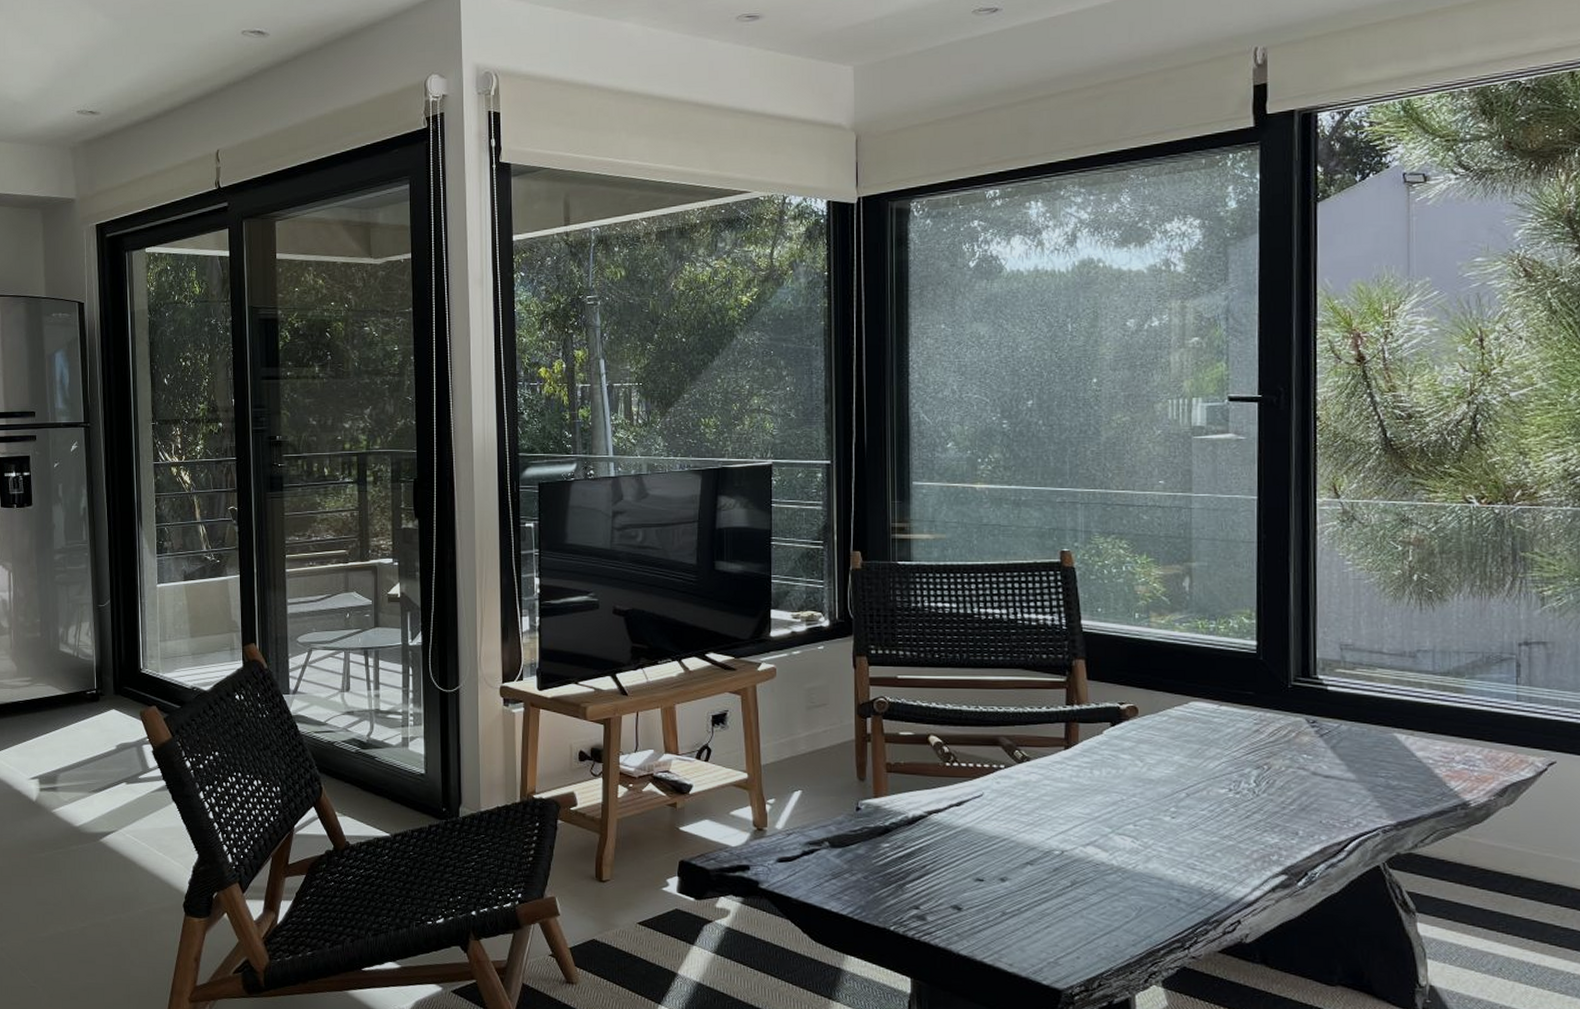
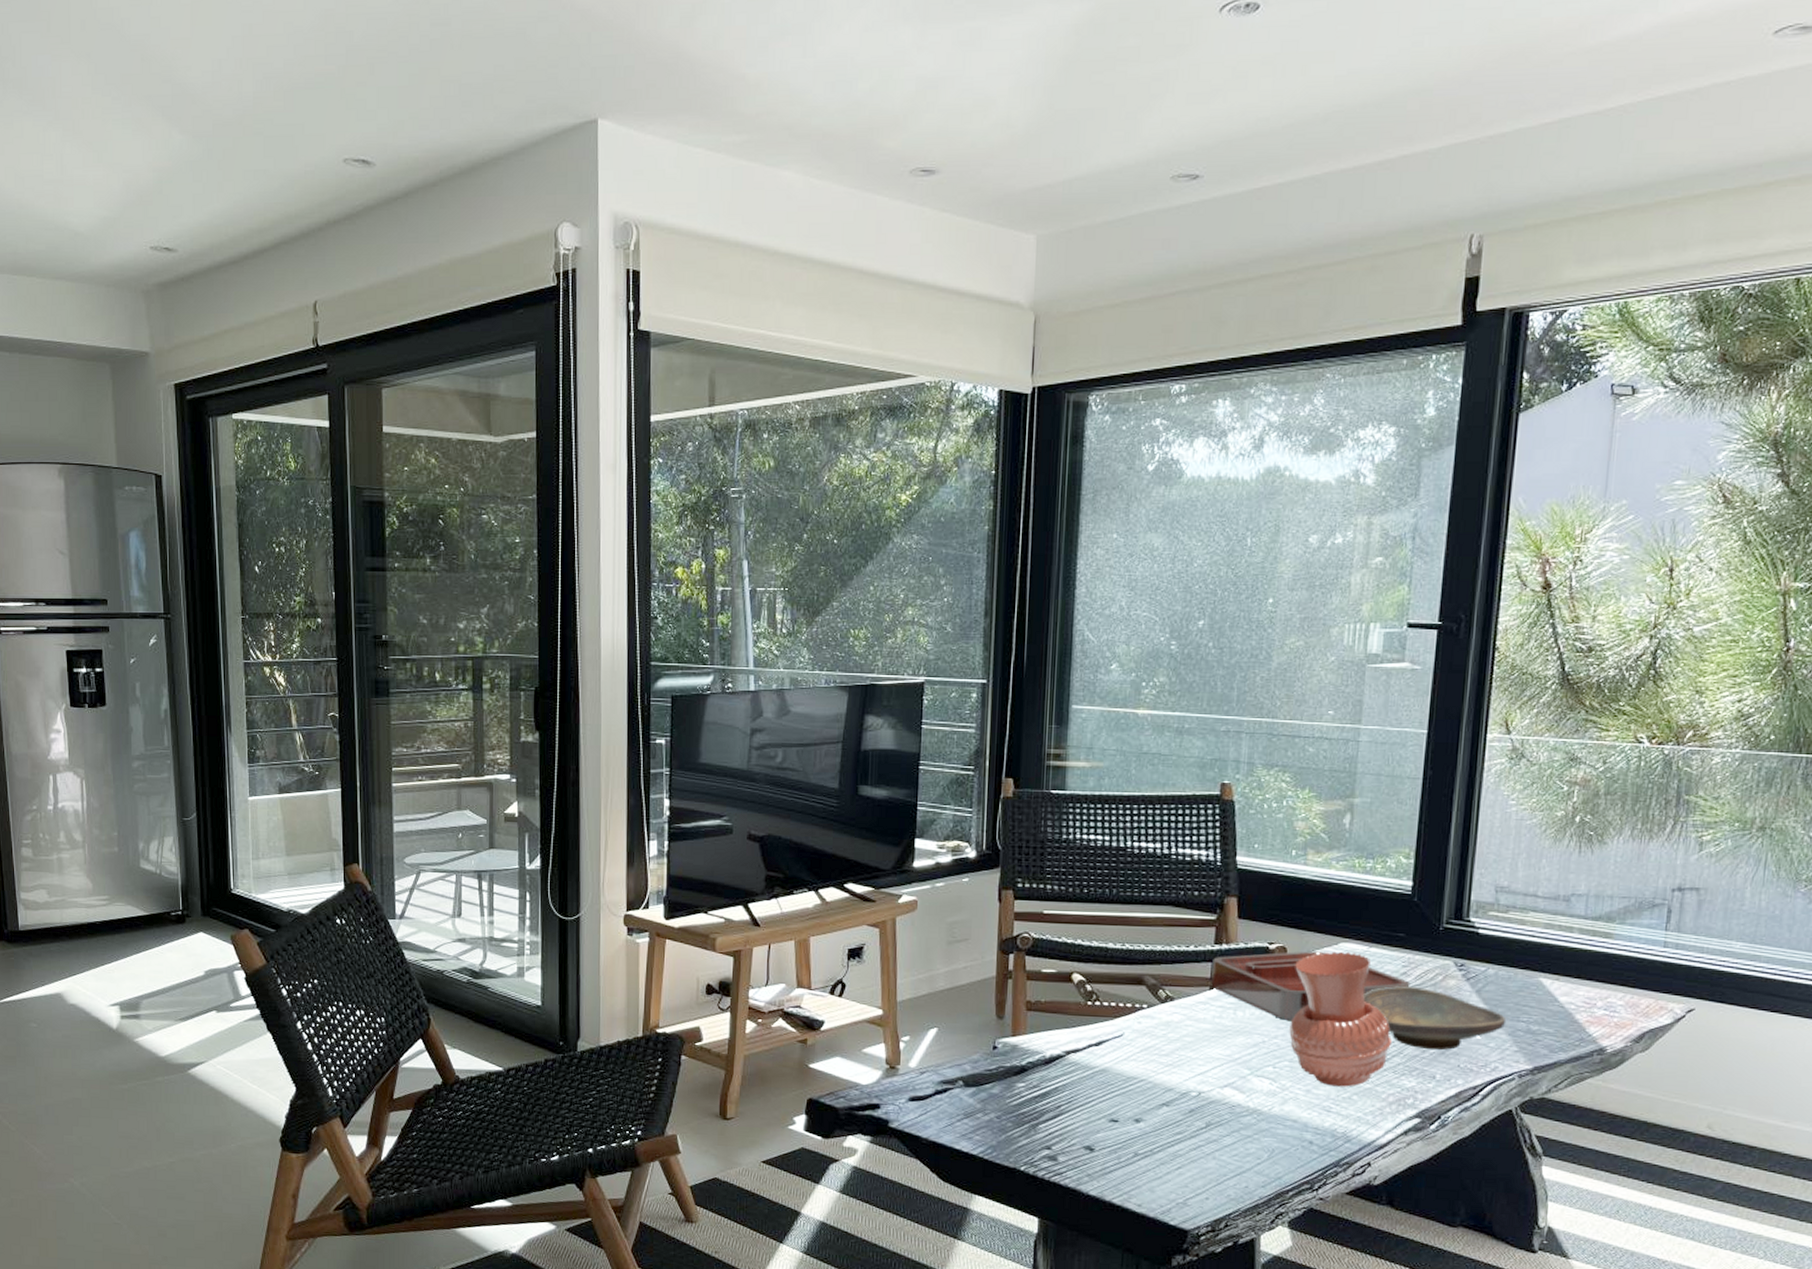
decorative tray: none [1065,710,1264,779] -> present [1211,951,1410,1020]
vase: none [1147,710,1250,844] -> present [1289,951,1391,1087]
decorative bowl: none [1218,743,1365,806] -> present [1363,985,1507,1050]

